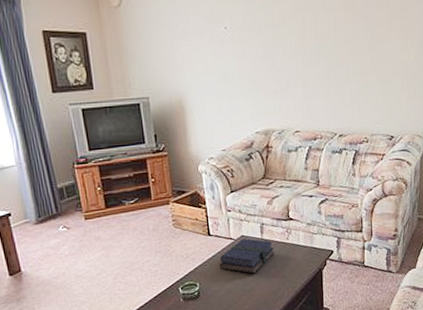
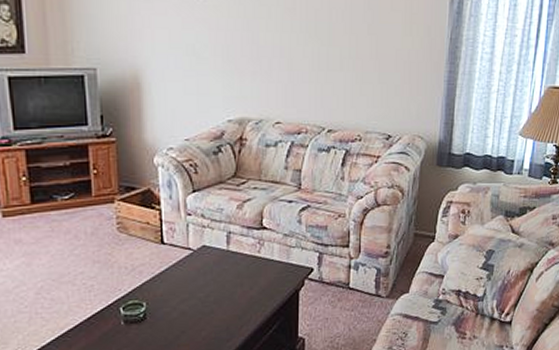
book: present [219,239,274,274] -> none [172,250,242,293]

